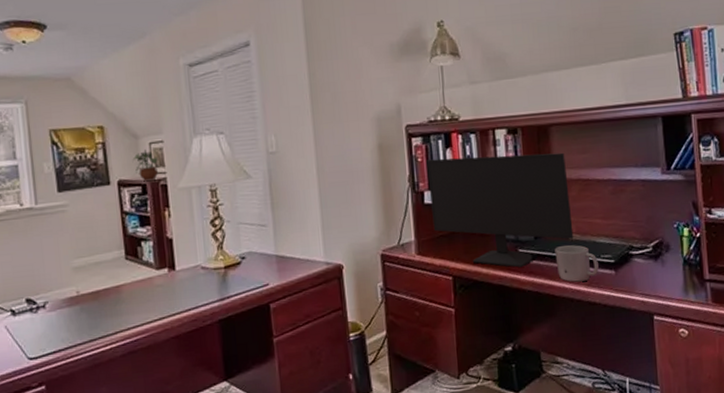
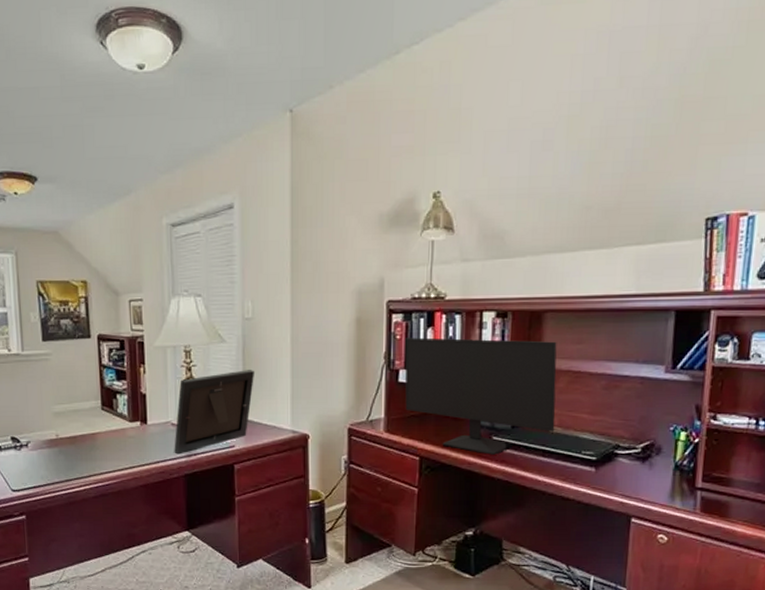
potted plant: present [132,150,160,182] -> none [112,307,138,338]
picture frame: none [205,204,283,299] -> present [174,370,254,454]
mug: present [555,245,599,283] -> none [531,437,578,477]

